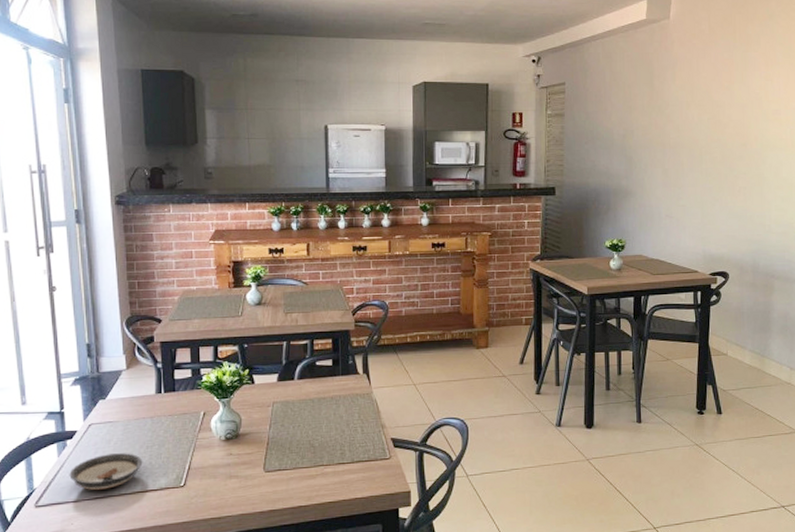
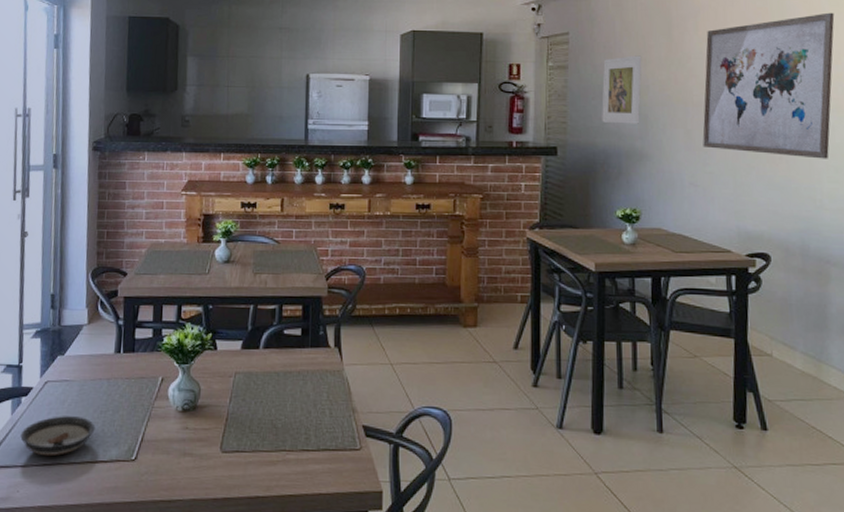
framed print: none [593,103,628,165] -> present [602,55,642,124]
wall art: none [677,63,787,191] -> present [702,12,835,159]

